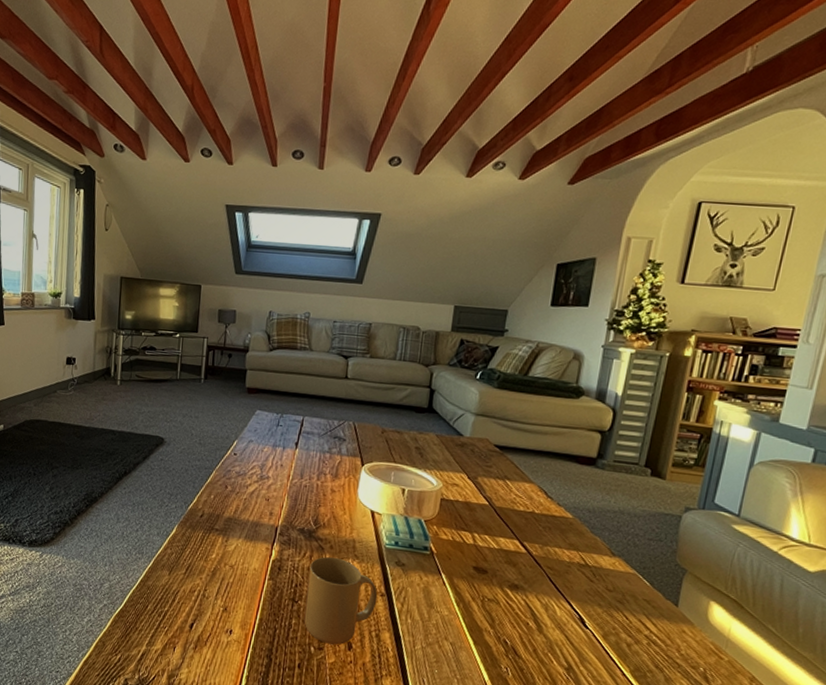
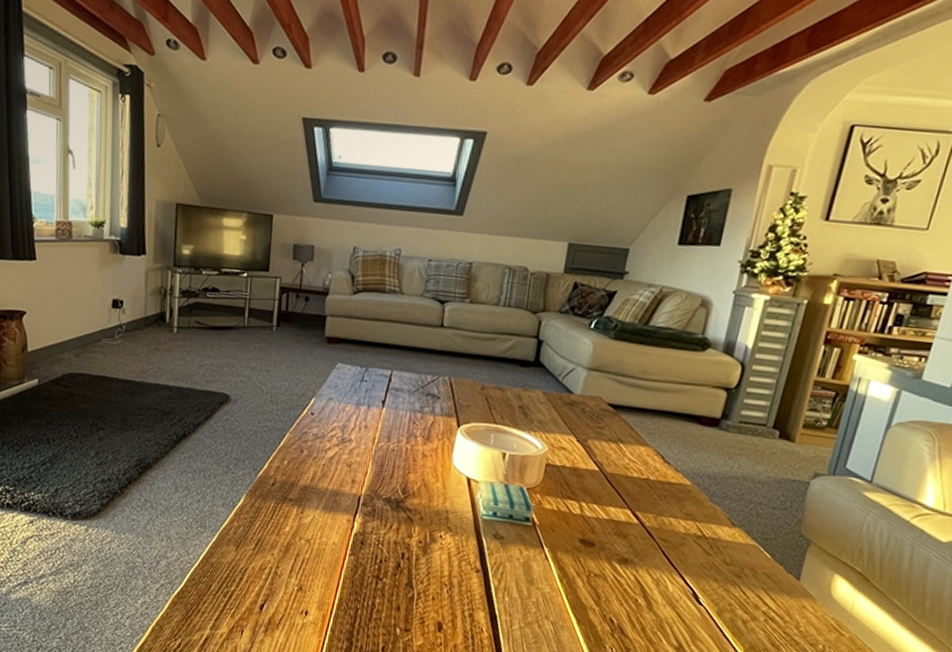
mug: present [304,556,378,645] -> none [389,529,473,626]

